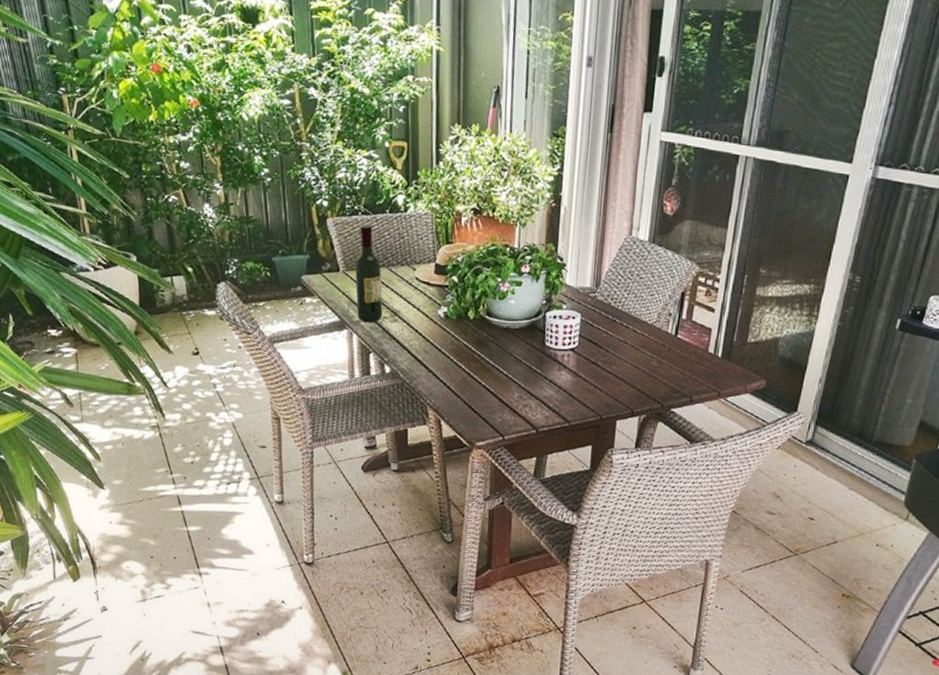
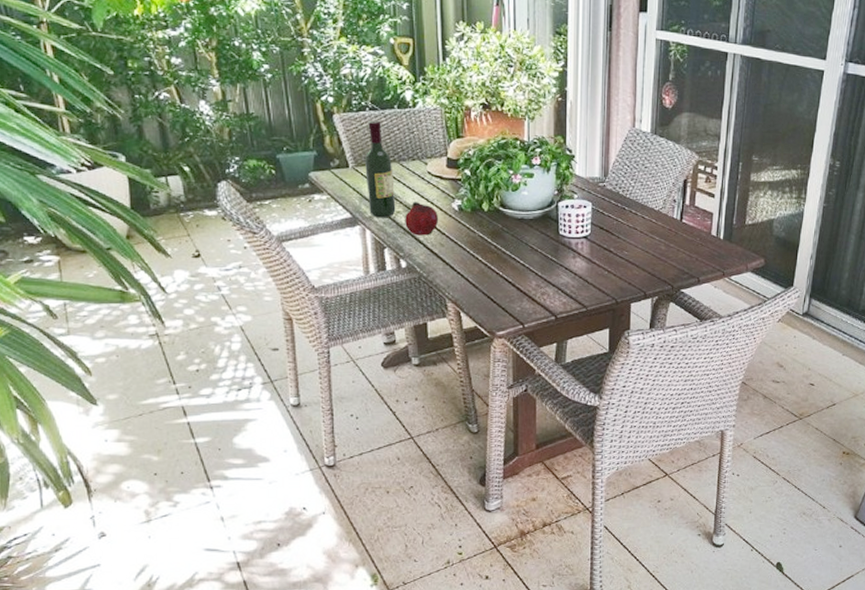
fruit: none [391,308,425,342] -> present [405,202,439,236]

